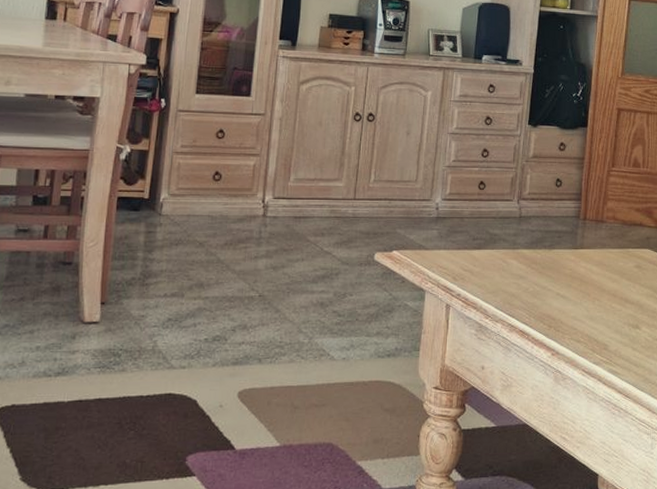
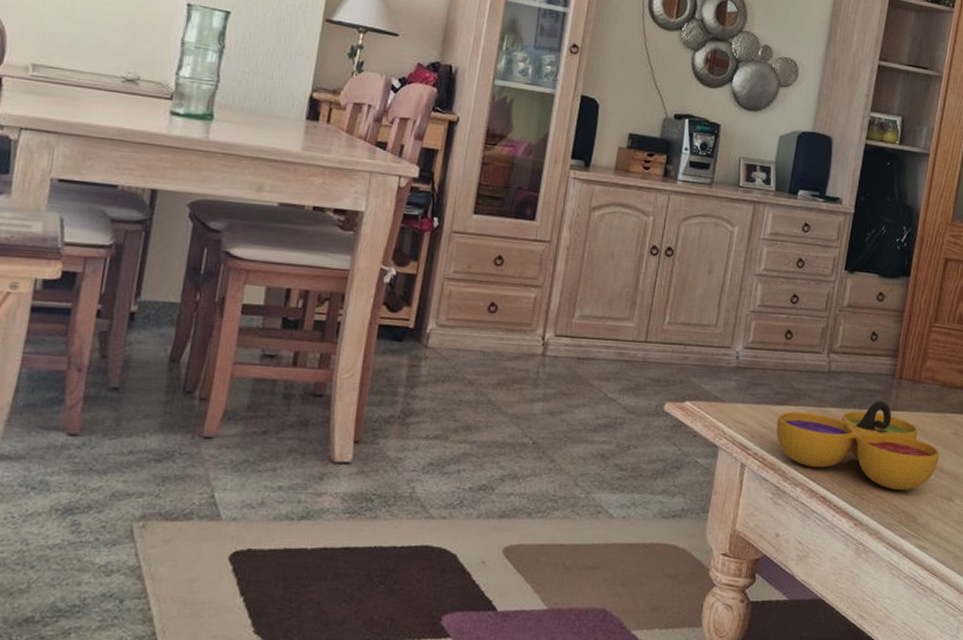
decorative bowl: none [475,240,625,322] -> present [776,400,940,491]

